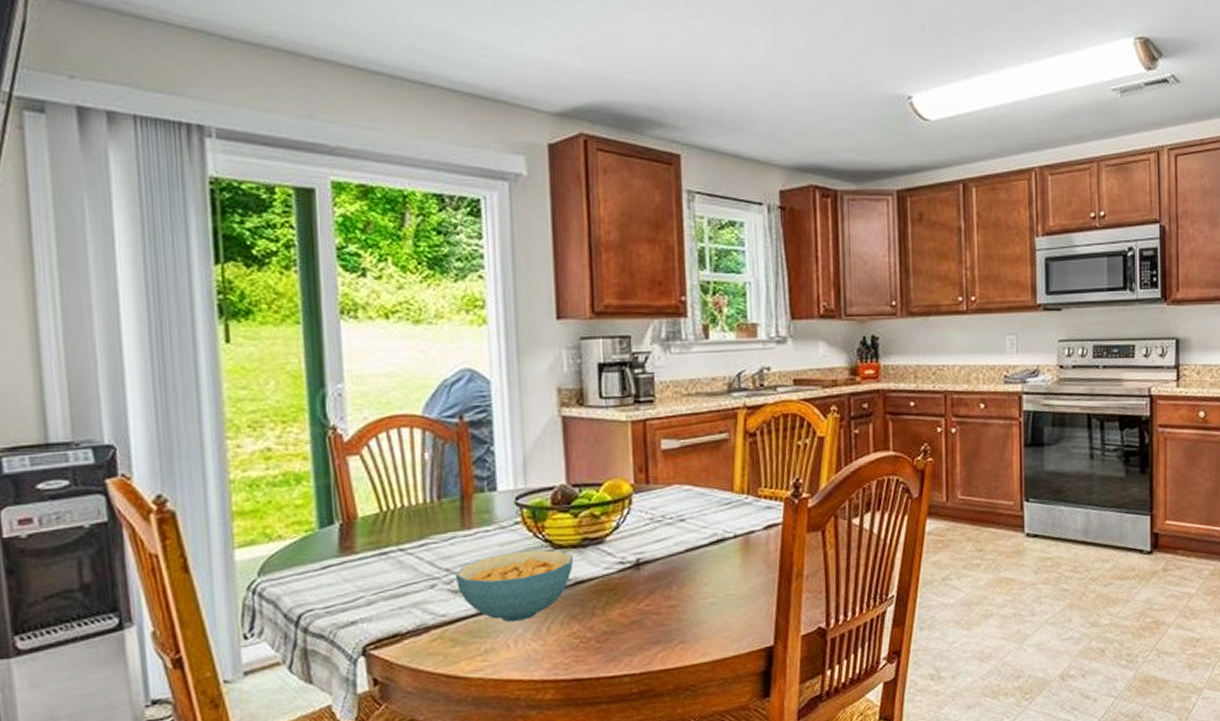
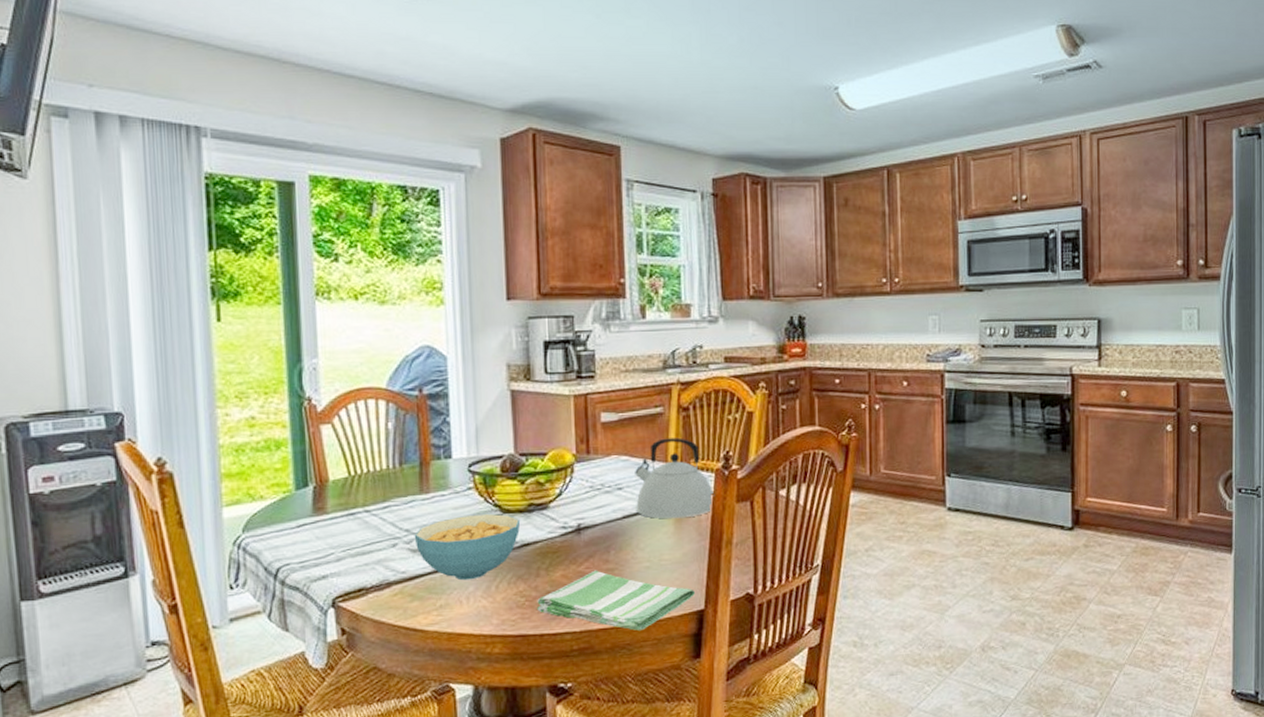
dish towel: none [592,607,763,670] -> present [537,570,695,631]
kettle: none [698,465,783,552] -> present [635,437,714,519]

